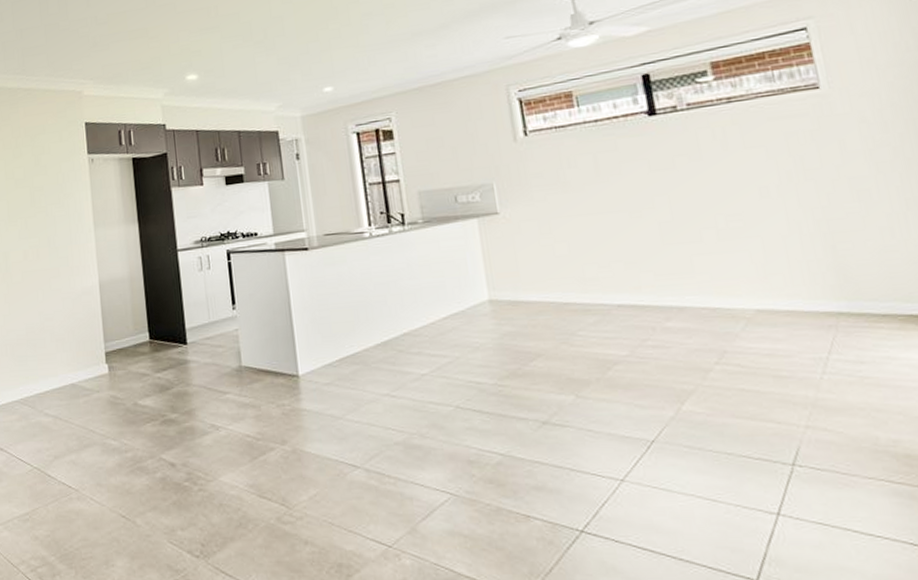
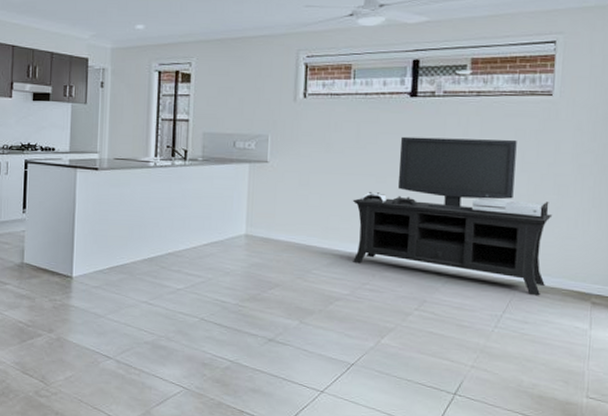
media console: none [607,145,874,327] -> present [352,136,553,295]

